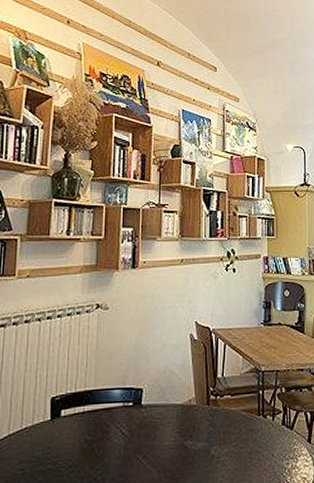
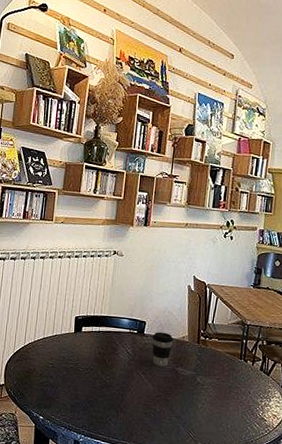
coffee cup: none [152,398,178,444] -> present [152,332,173,367]

